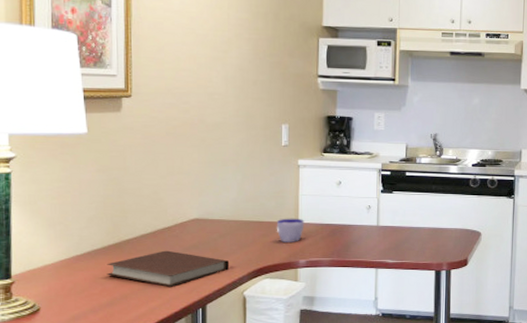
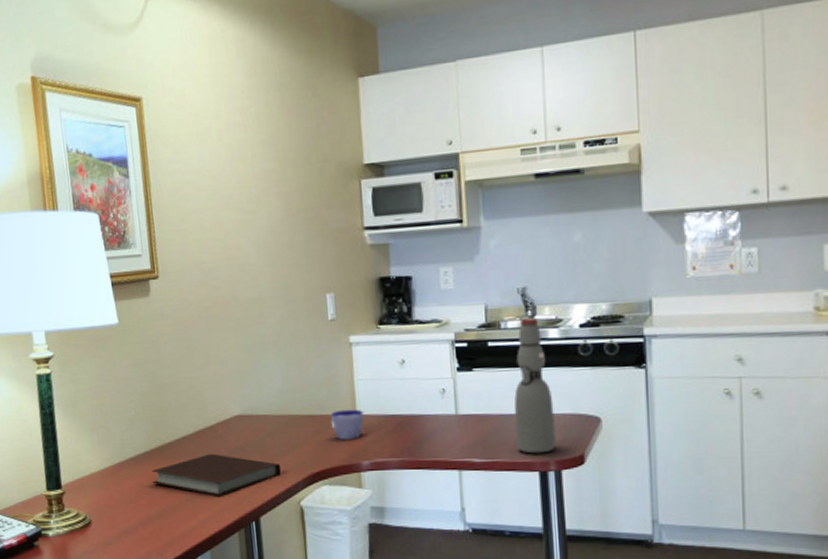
bottle: none [420,157,449,257] -> present [514,318,556,454]

